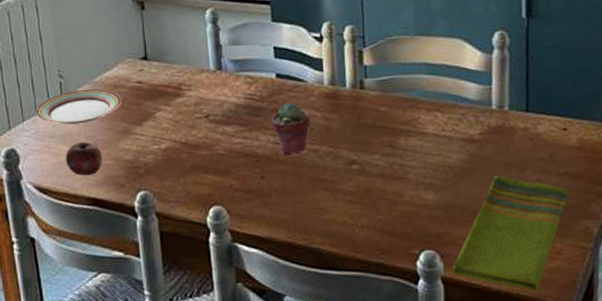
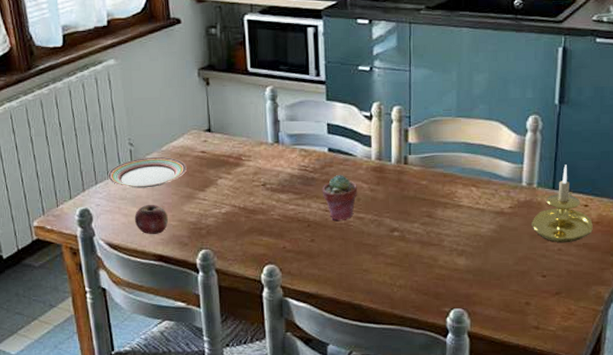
dish towel: present [452,175,570,290] -> none [478,244,586,345]
candle holder: none [504,84,575,172] -> present [530,164,593,242]

